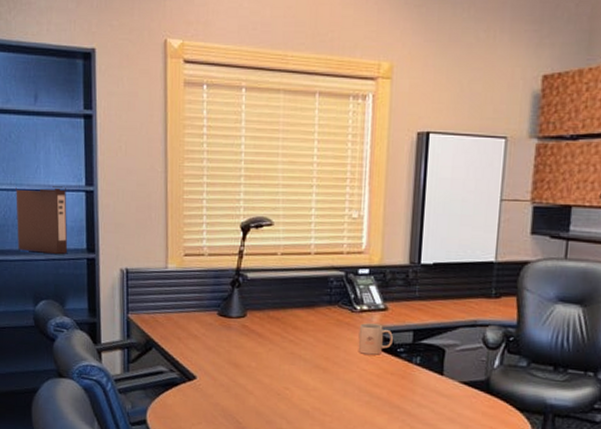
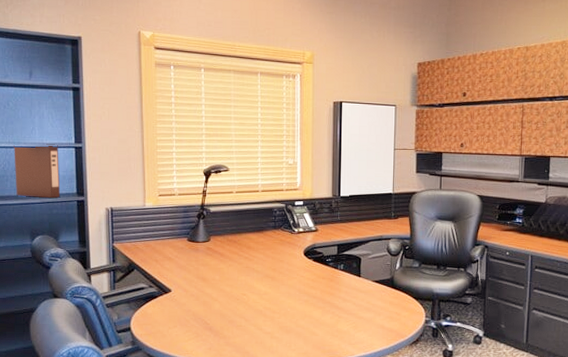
mug: present [358,323,394,355] -> none [297,241,324,265]

